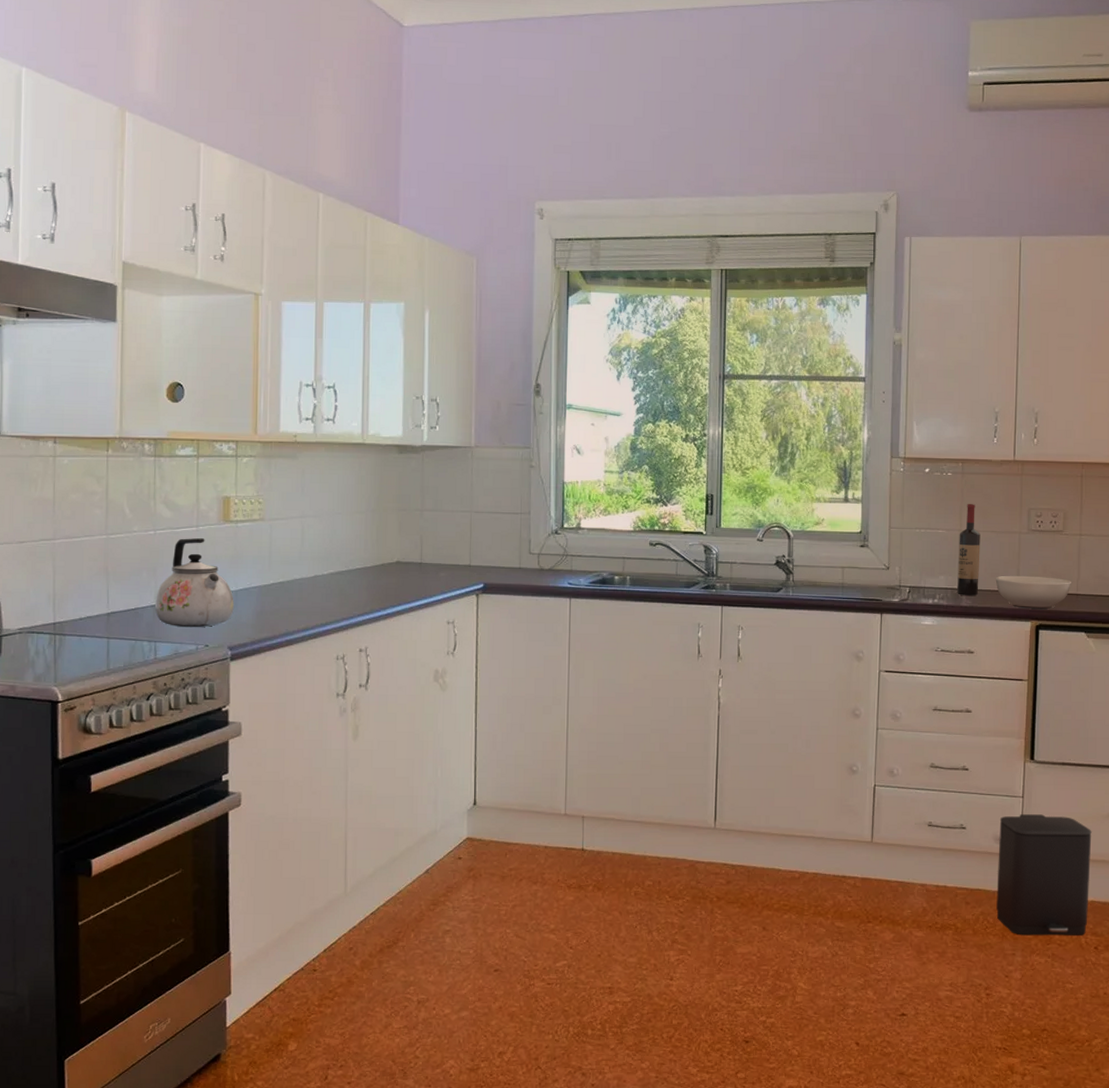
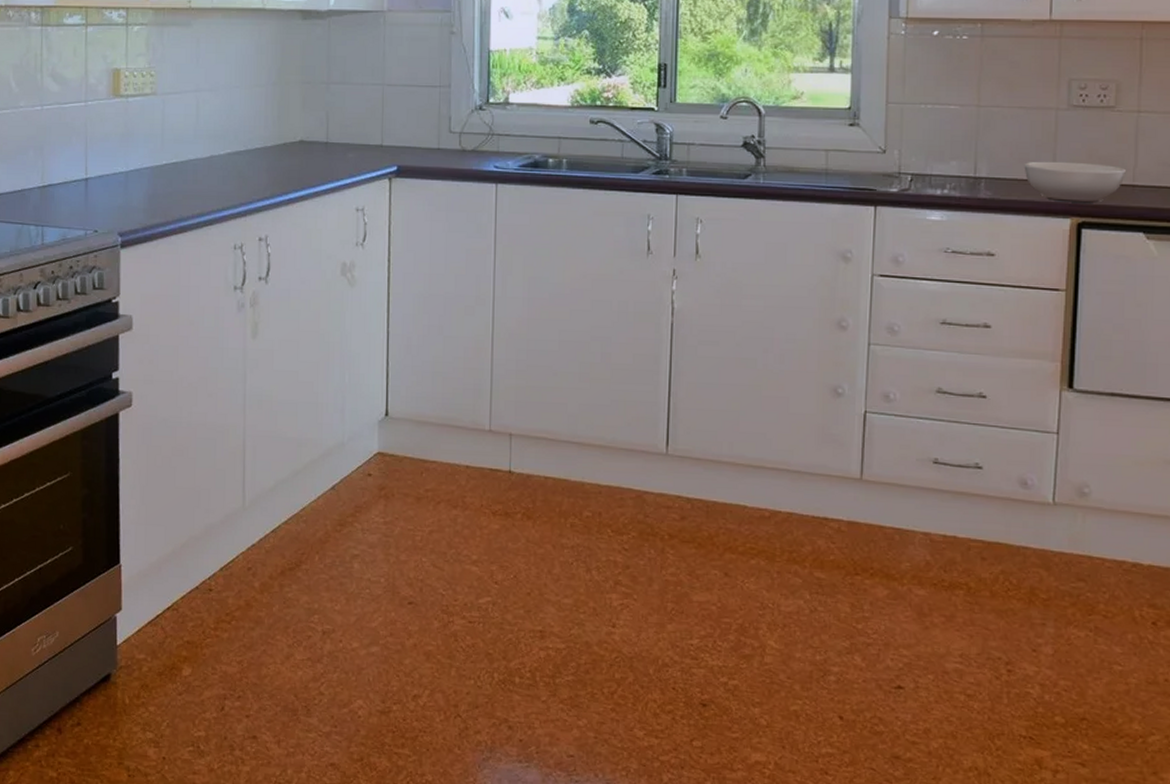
kettle: present [154,538,234,628] -> none [41,114,125,212]
wine bottle: present [957,504,981,597] -> none [974,74,1005,187]
pedal bin: present [996,814,1092,935] -> none [1021,454,1150,607]

